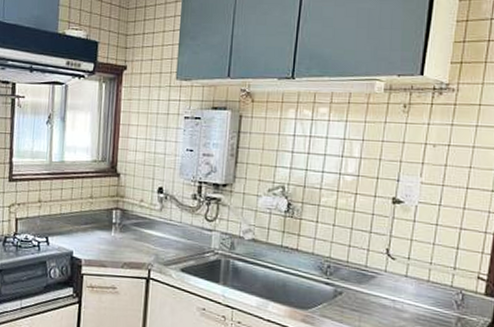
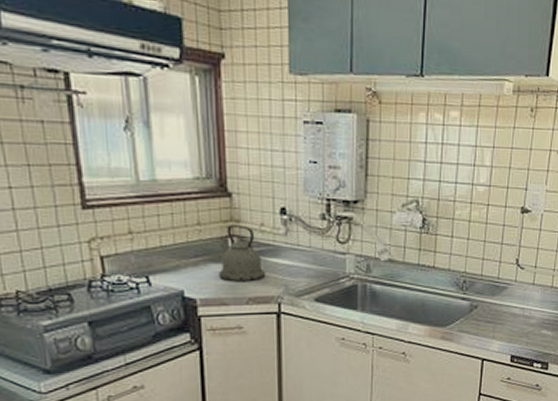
kettle: none [102,200,141,249] -> present [217,225,266,282]

